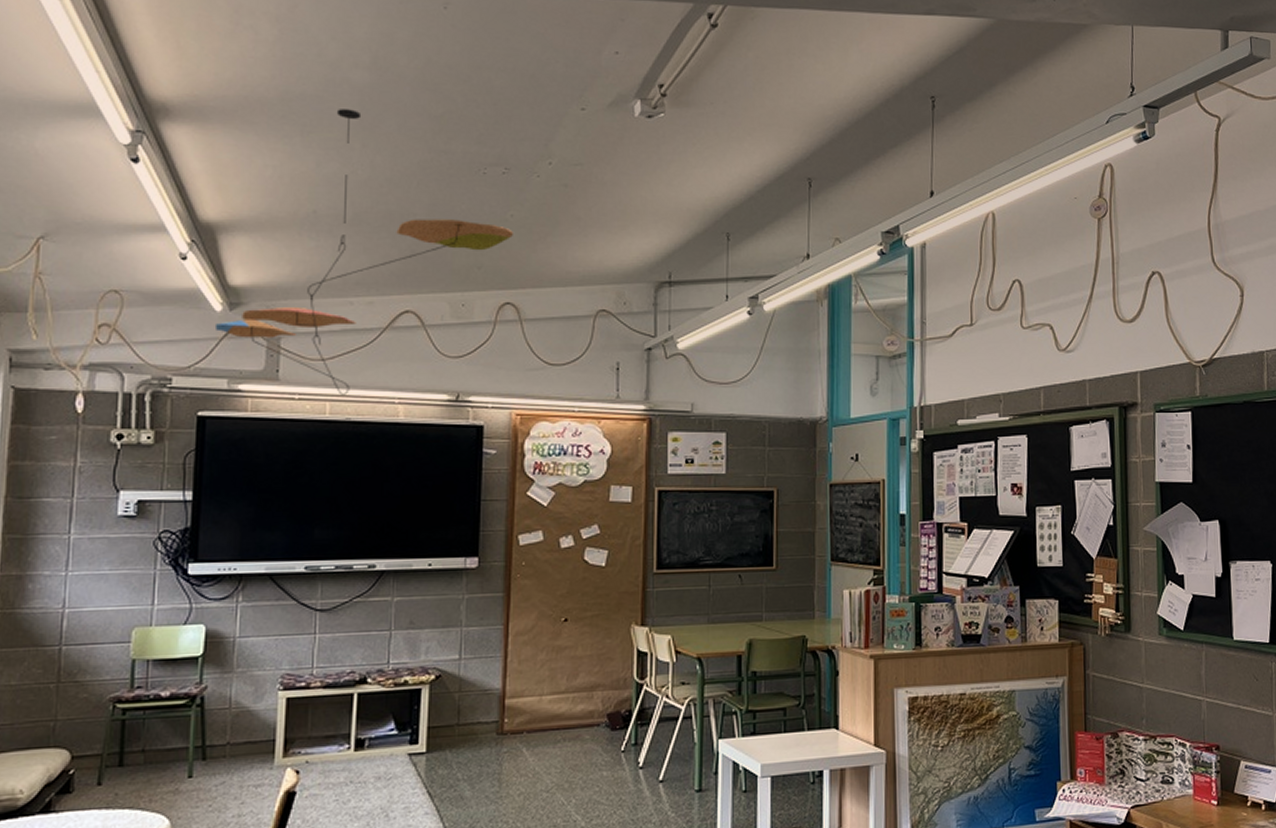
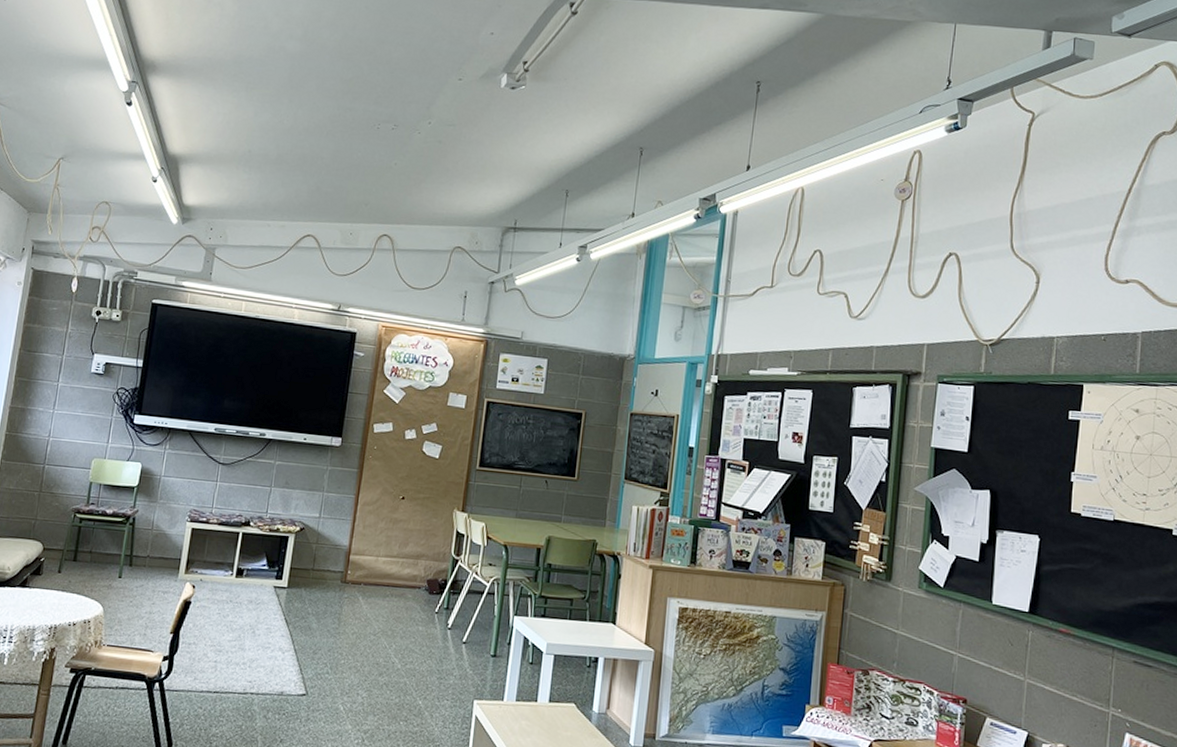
ceiling mobile: present [214,109,513,395] -> none [170,71,395,297]

